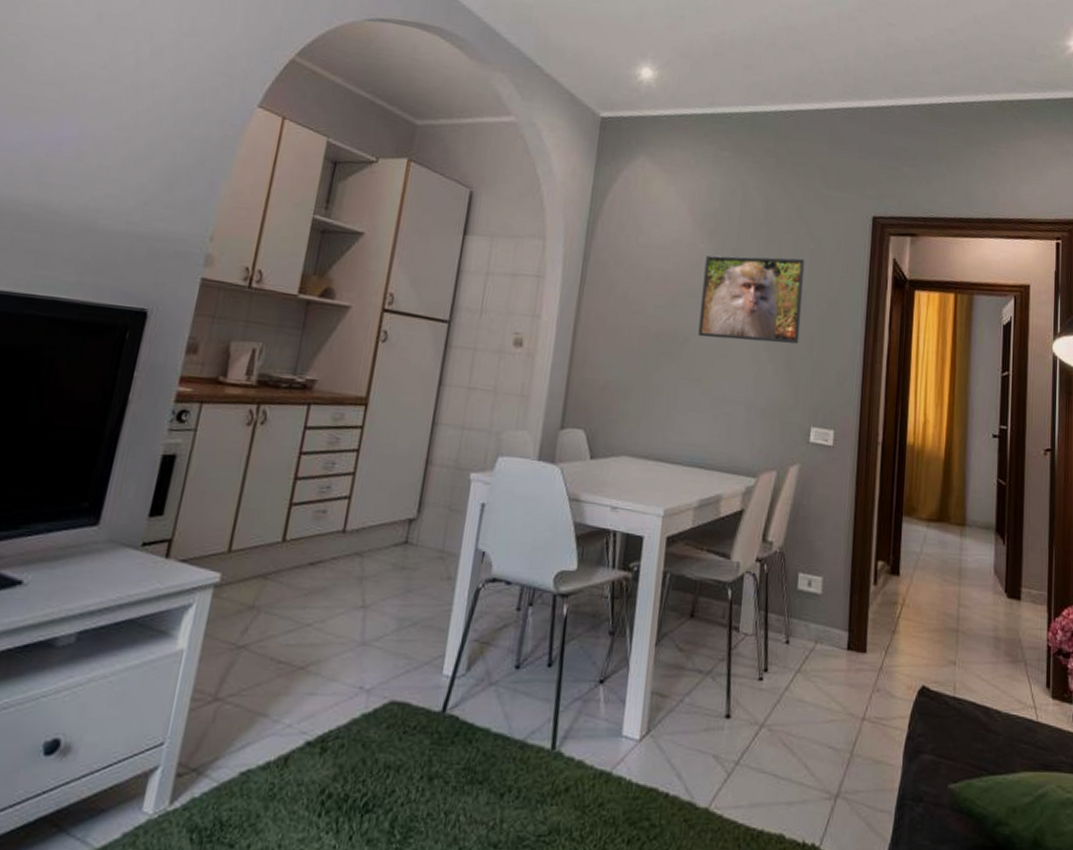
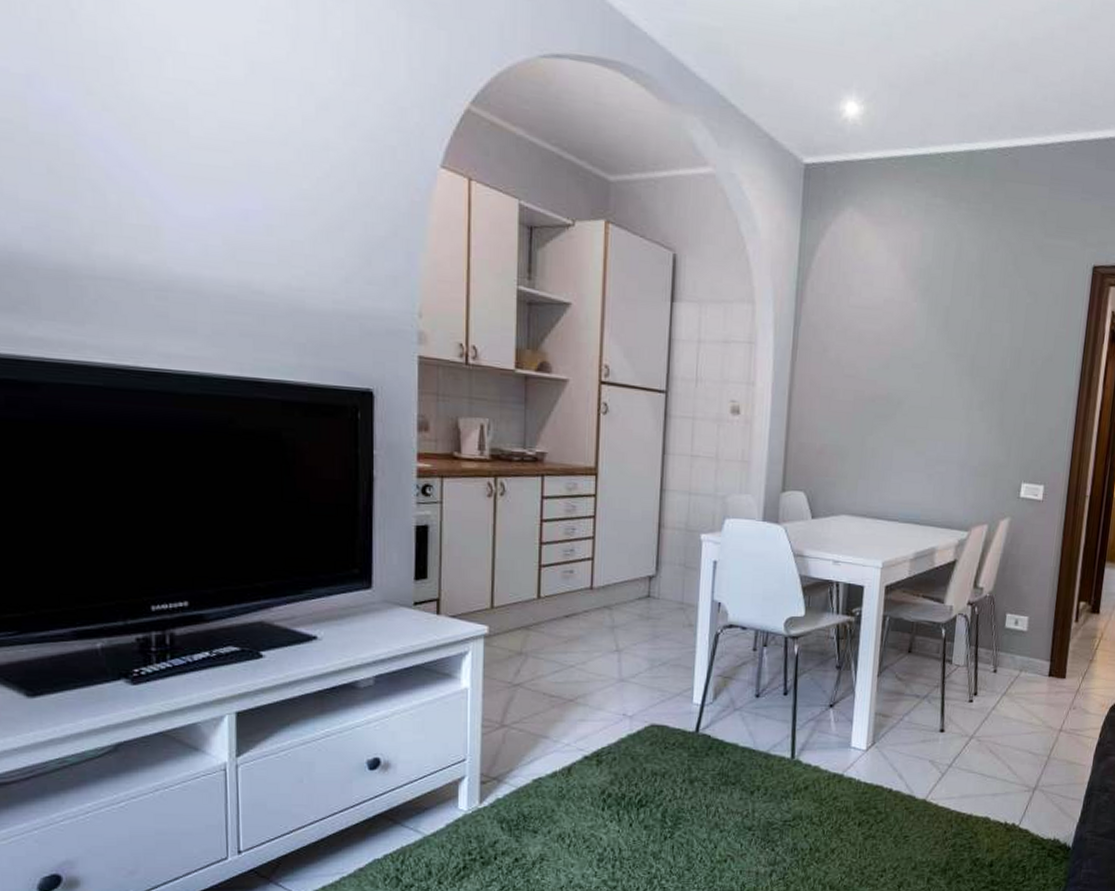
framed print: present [698,255,805,344] -> none [912,314,1021,403]

